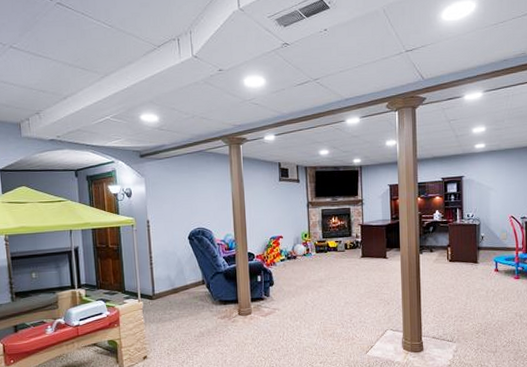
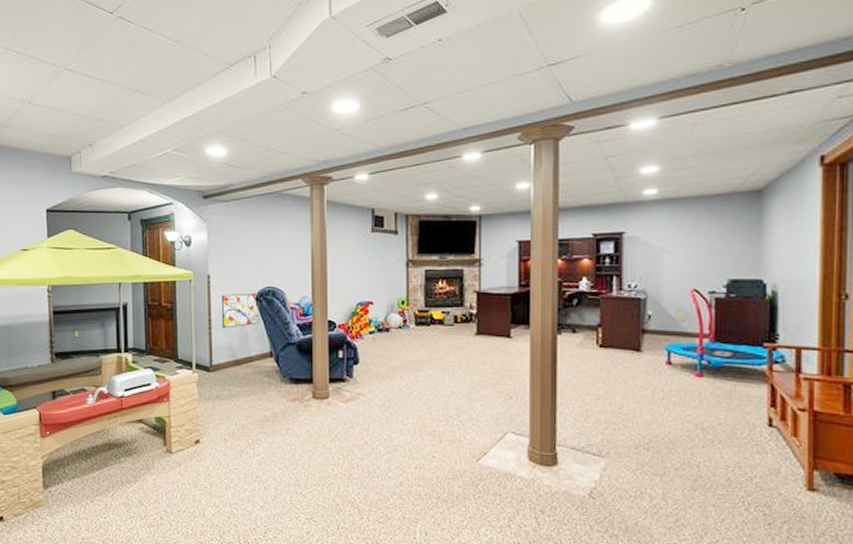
wall art: none [159,233,192,264] -> present [221,293,259,329]

